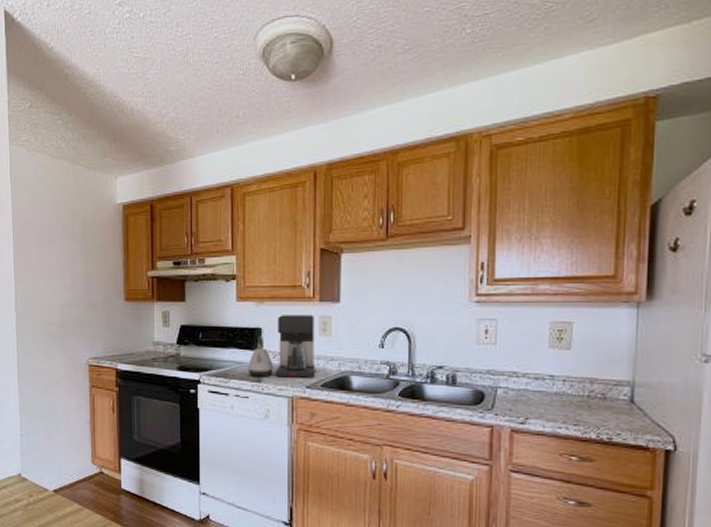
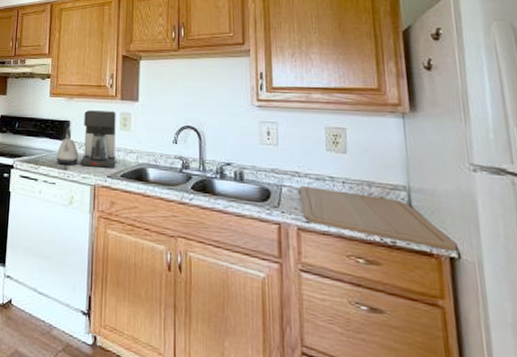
chopping board: none [515,385,675,443] -> present [299,185,458,251]

